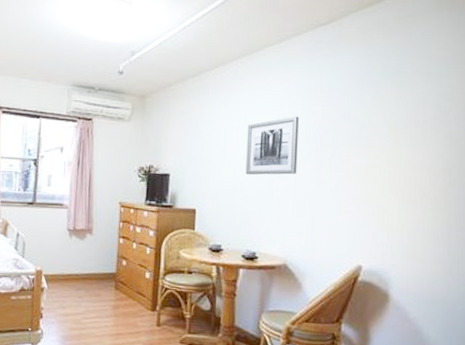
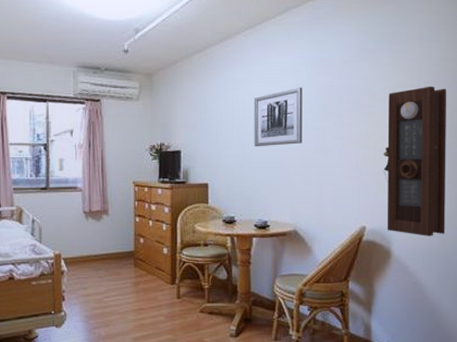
pendulum clock: none [383,122,456,282] -> present [383,86,447,236]

